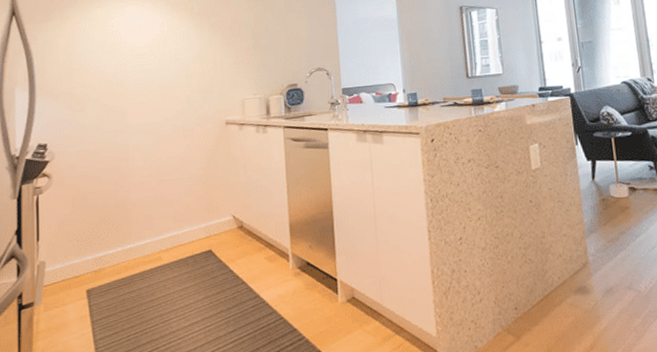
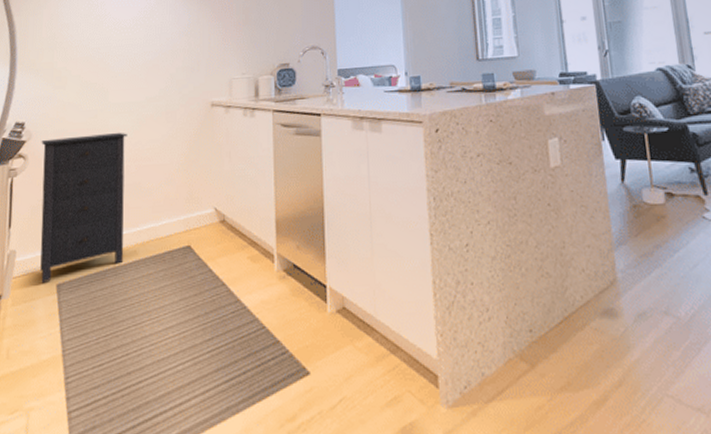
cabinet: none [64,150,149,290] -> present [40,132,128,284]

